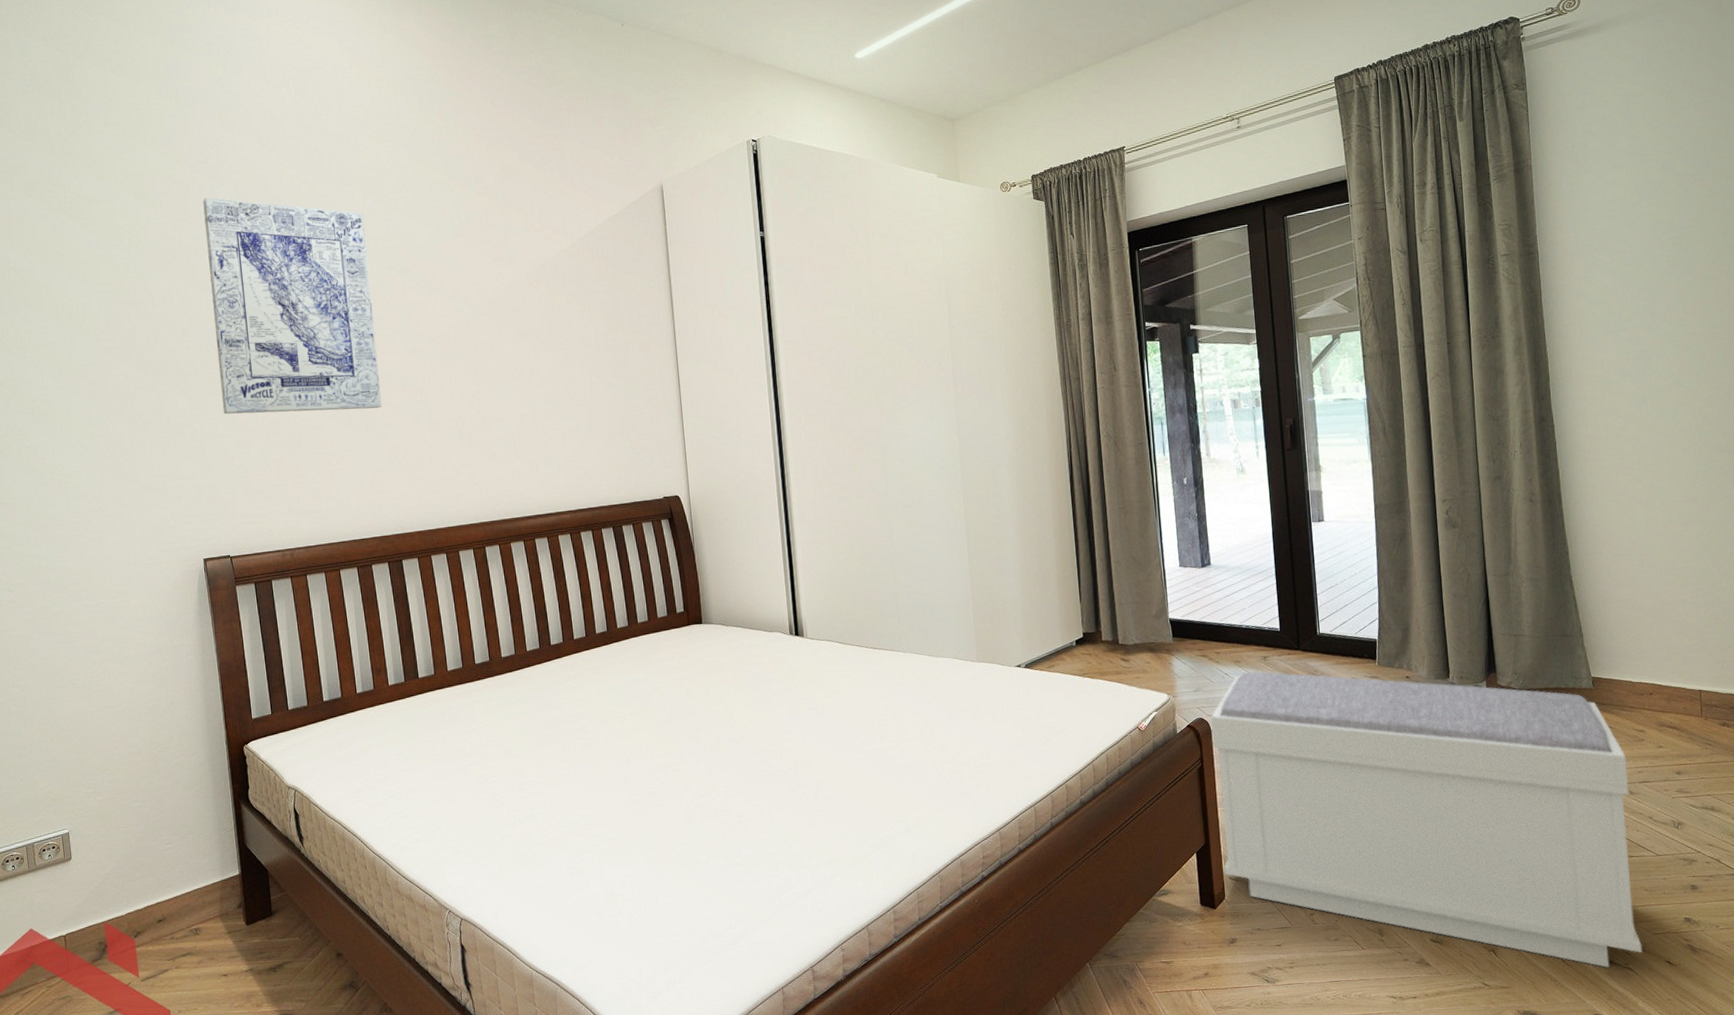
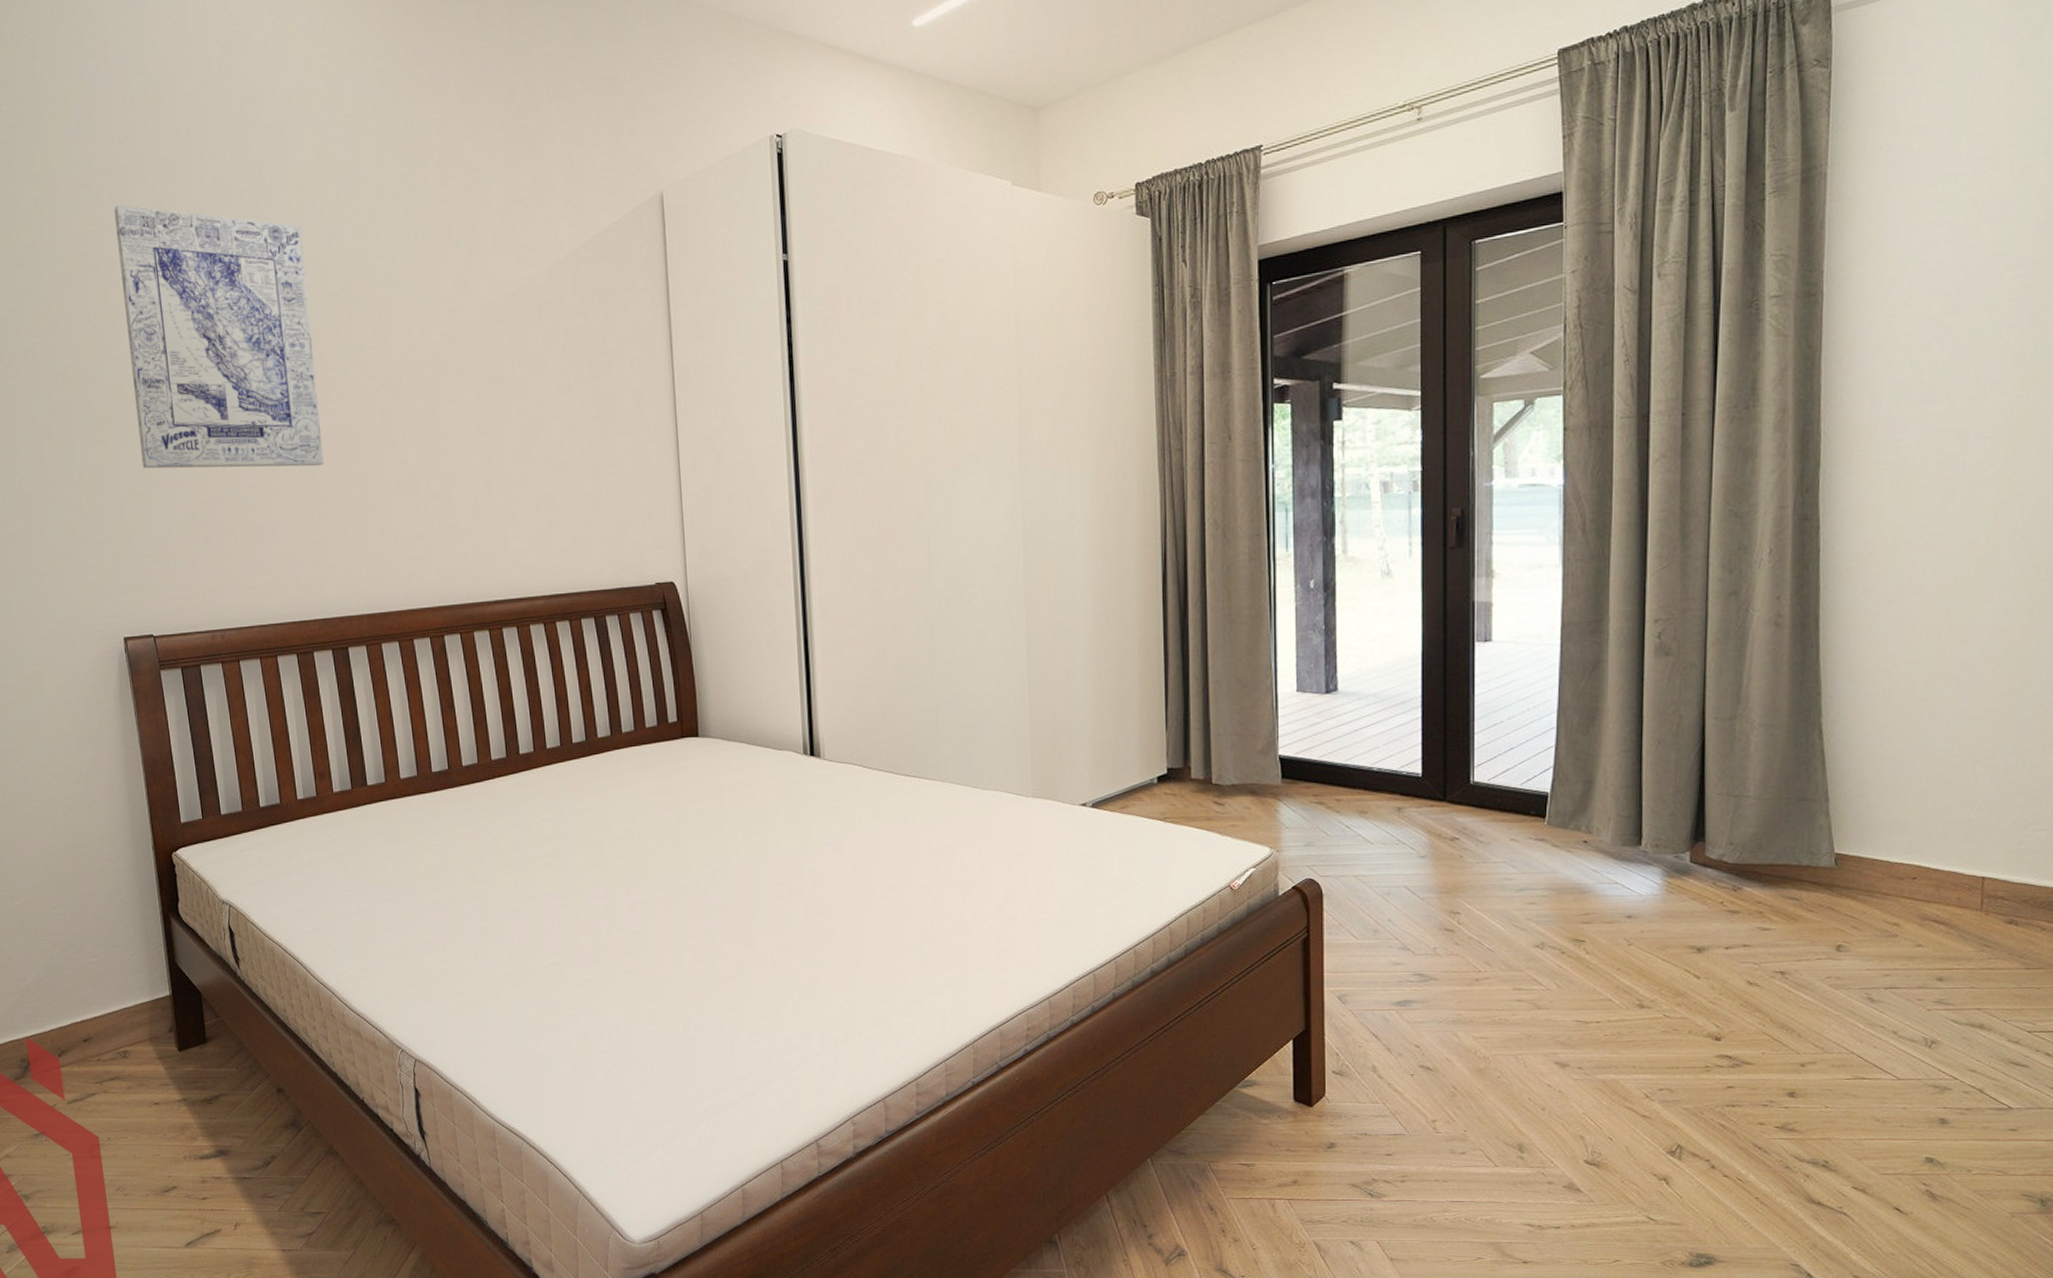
bench: present [1211,672,1643,968] -> none [1323,826,1871,1211]

